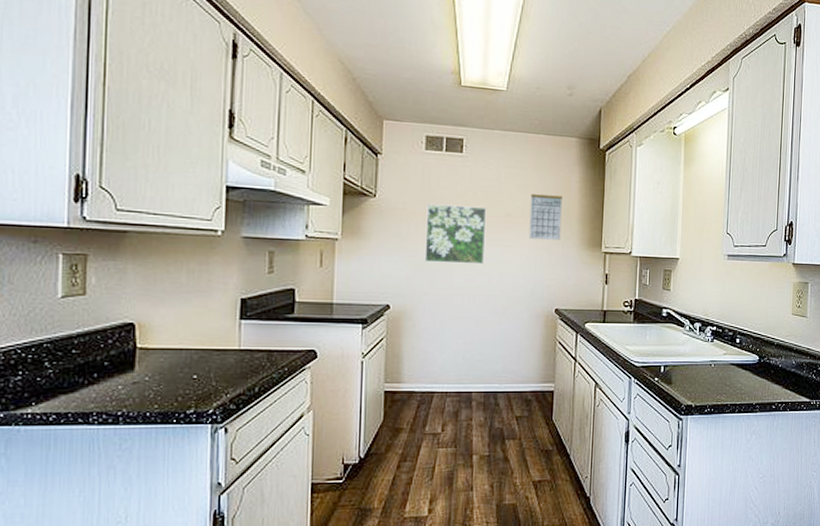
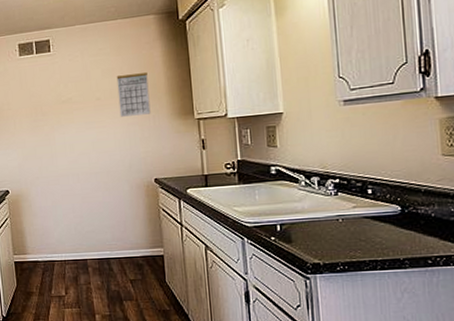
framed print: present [424,203,487,265] -> none [27,95,83,151]

